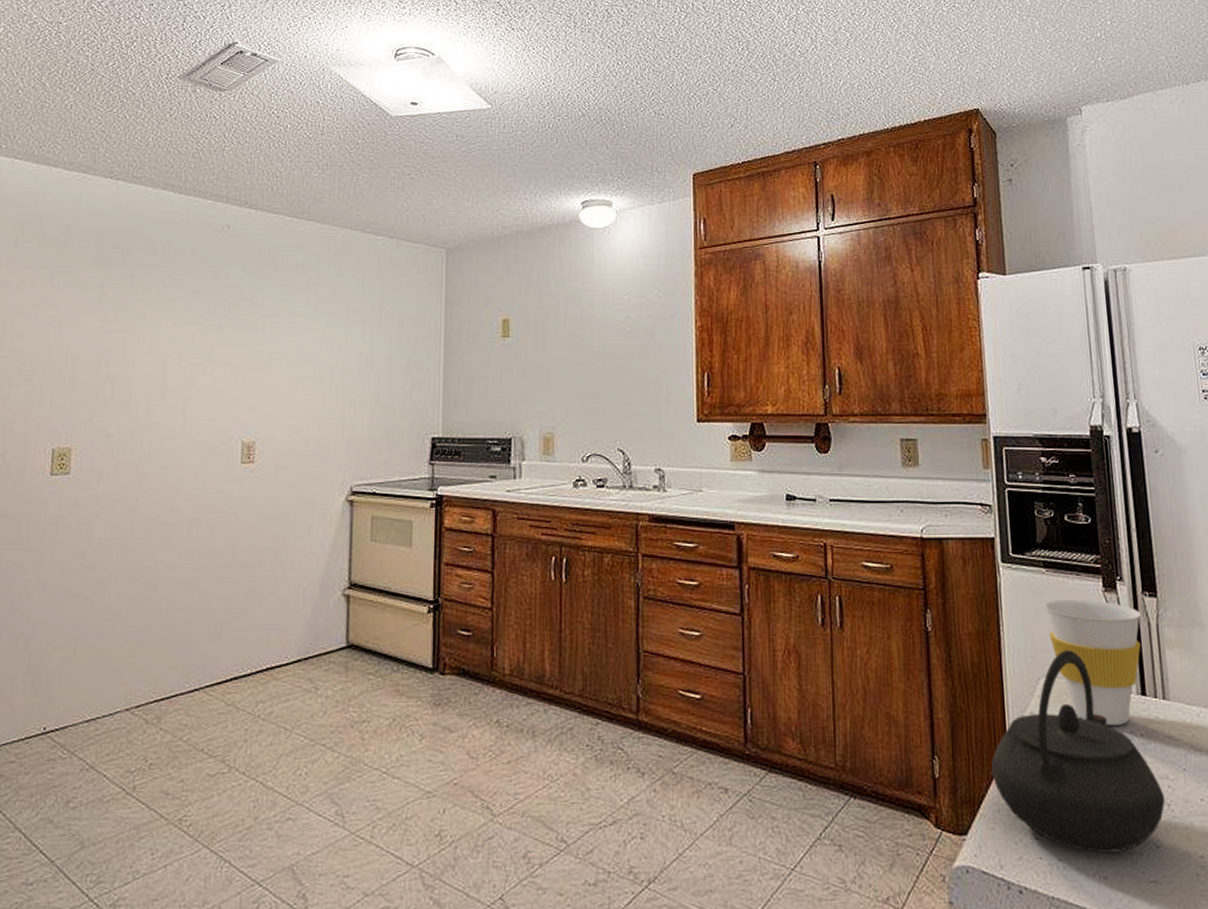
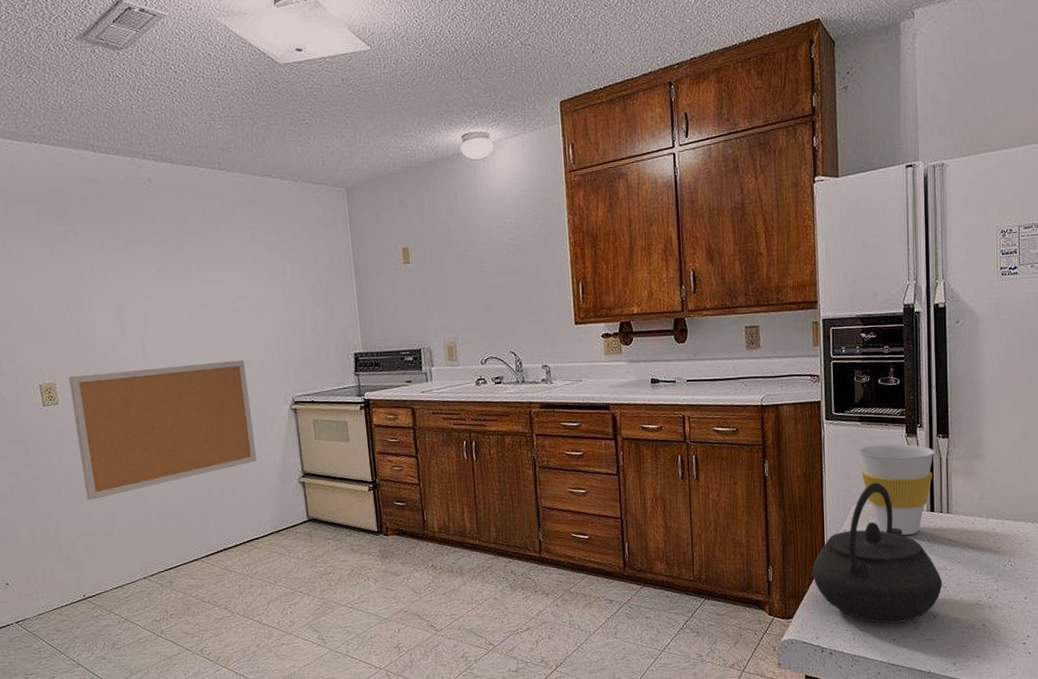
bulletin board: none [77,436,301,599] -> present [68,360,257,500]

